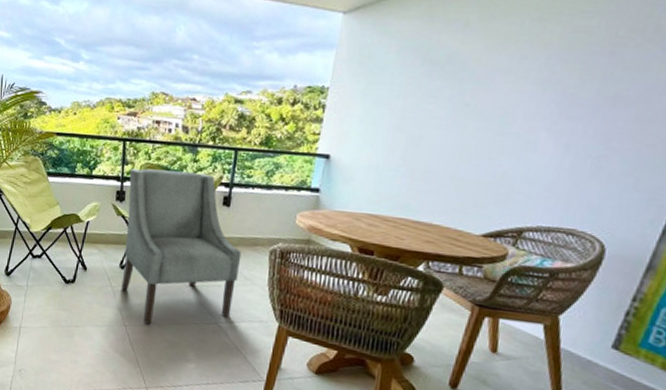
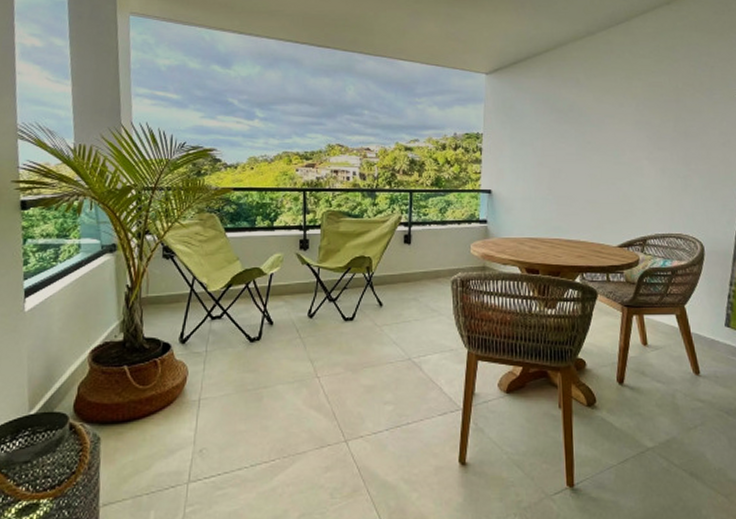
chair: present [121,168,242,325] -> none [311,215,426,372]

